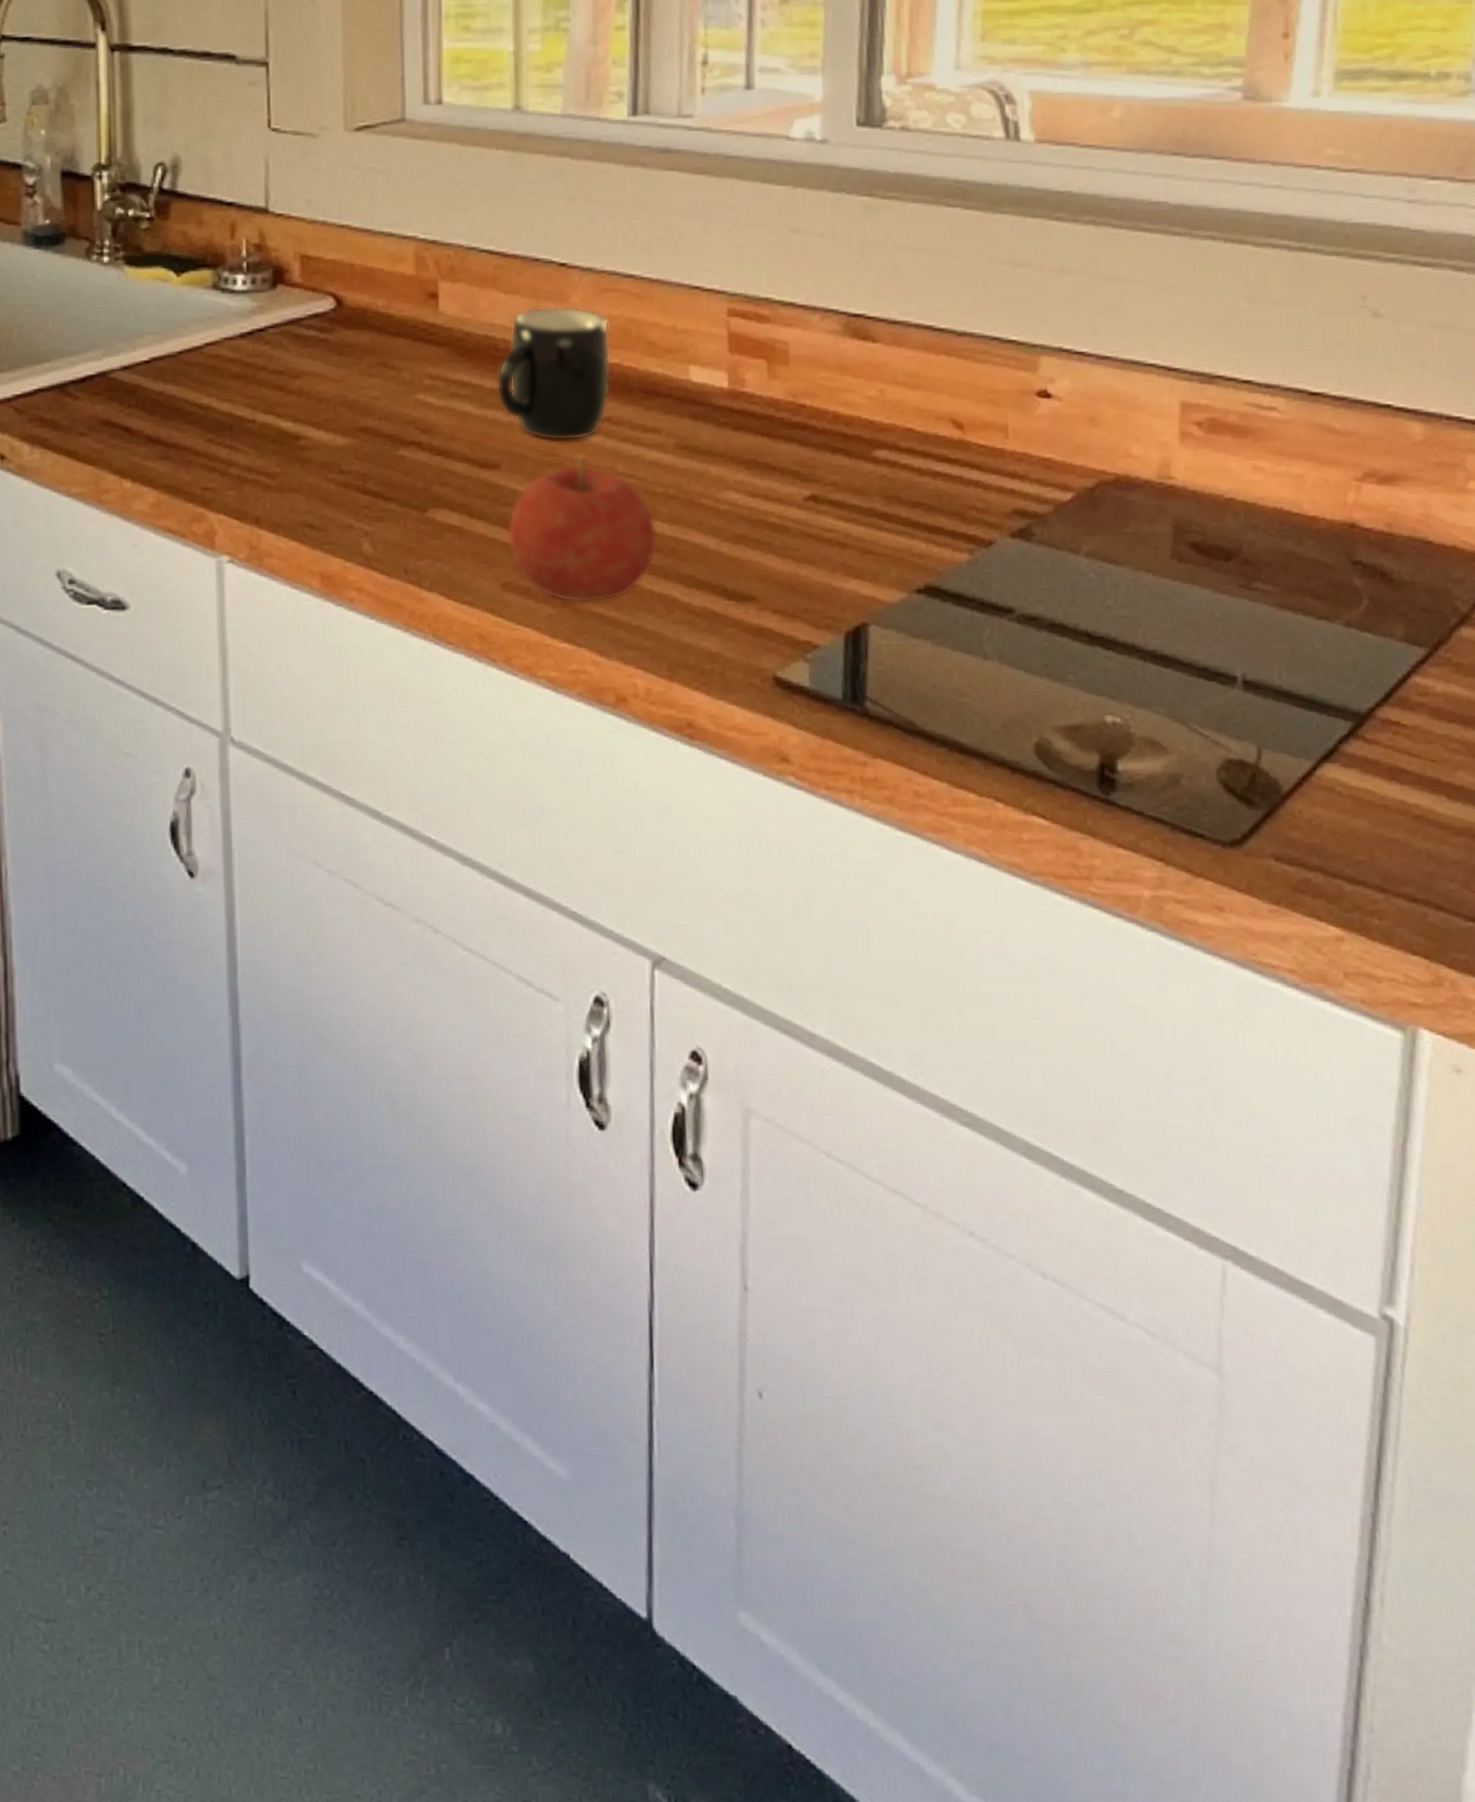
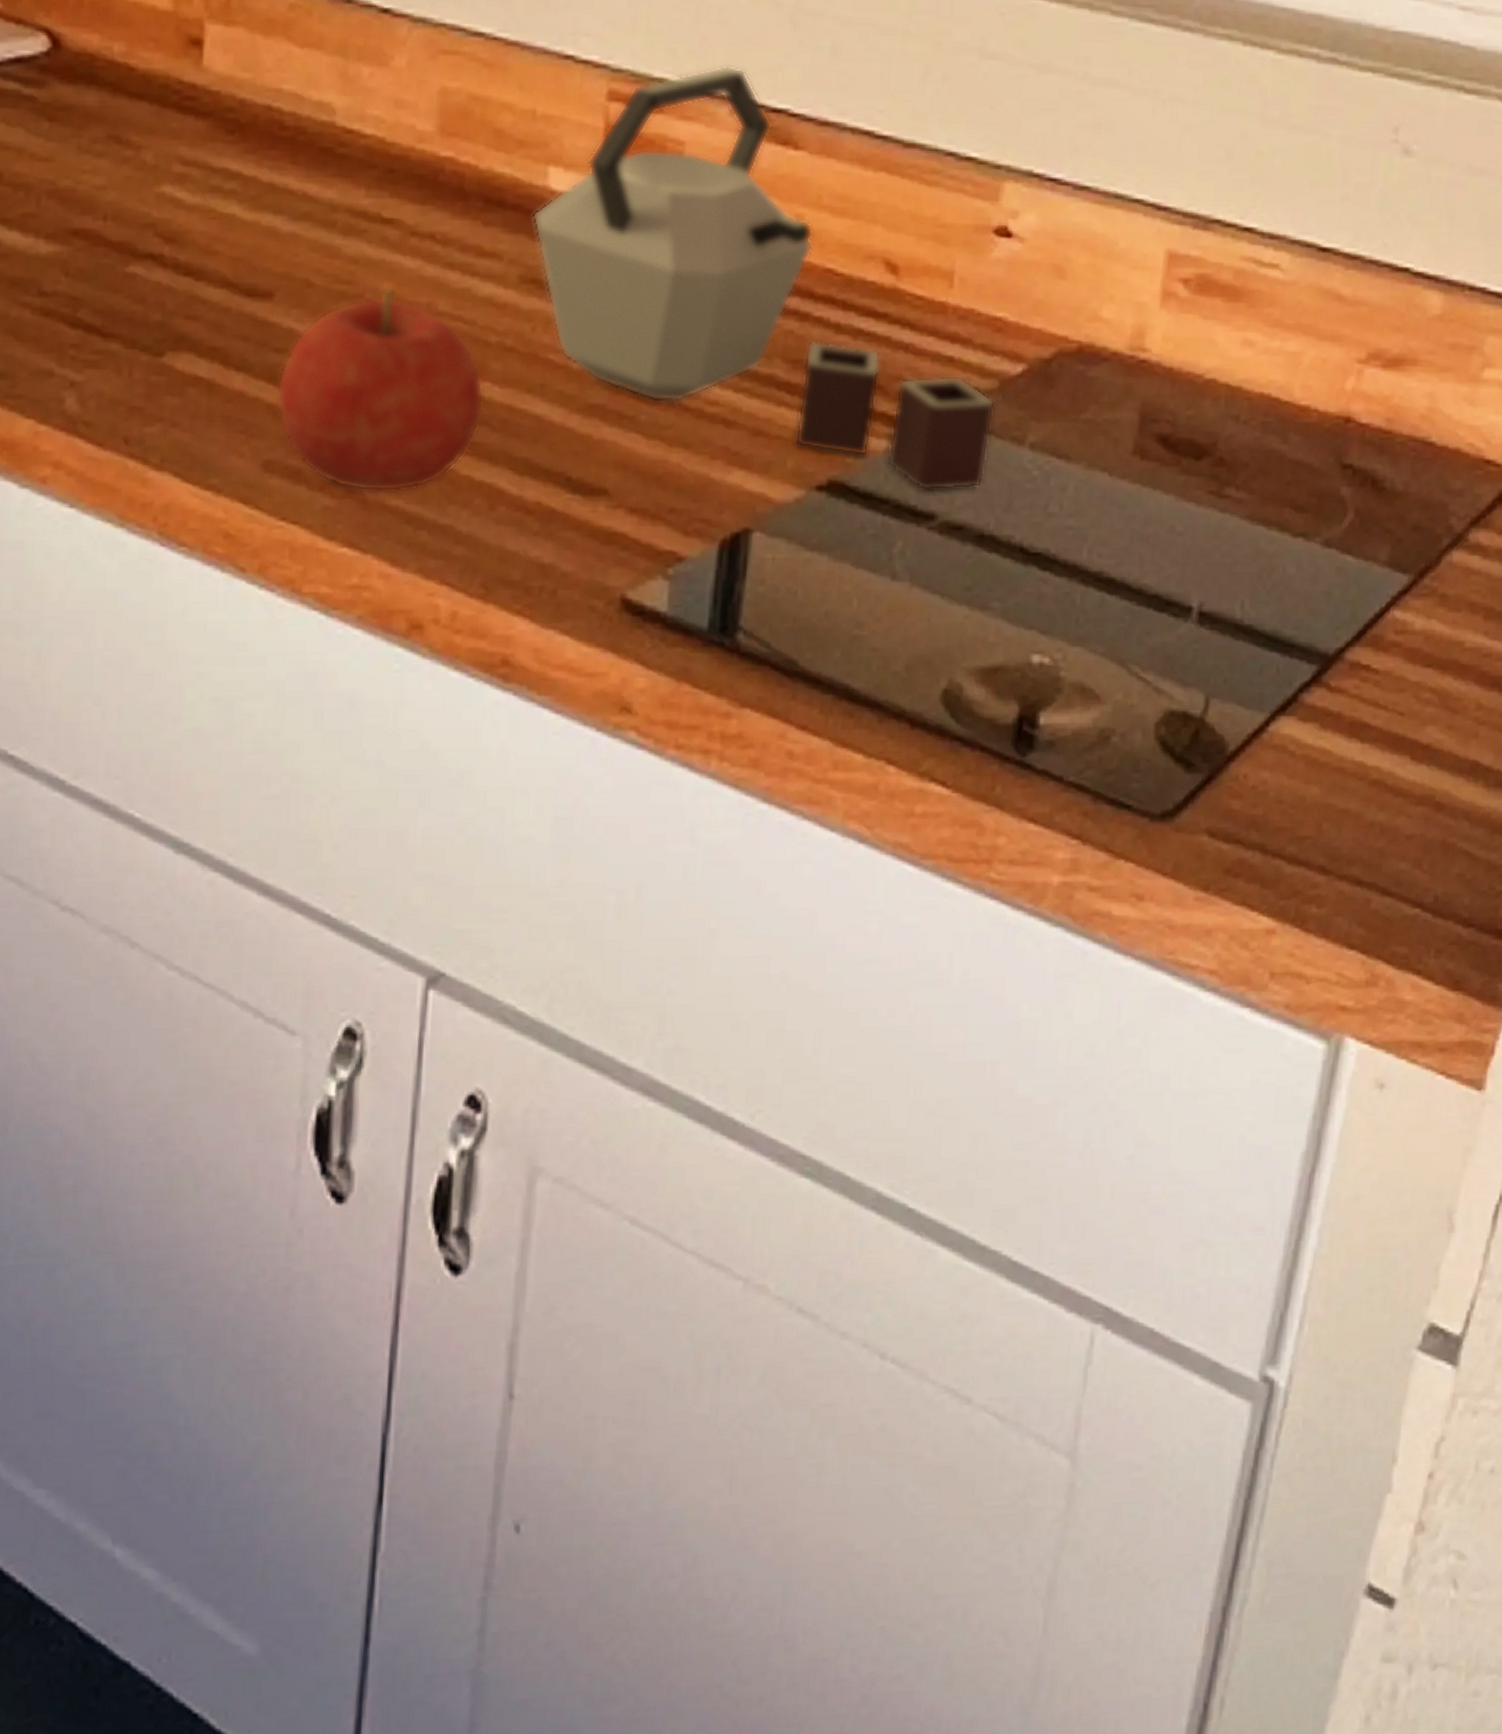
mug: present [496,306,611,441] -> none [277,69,443,264]
kettle: none [681,285,1053,592] -> present [533,65,995,492]

